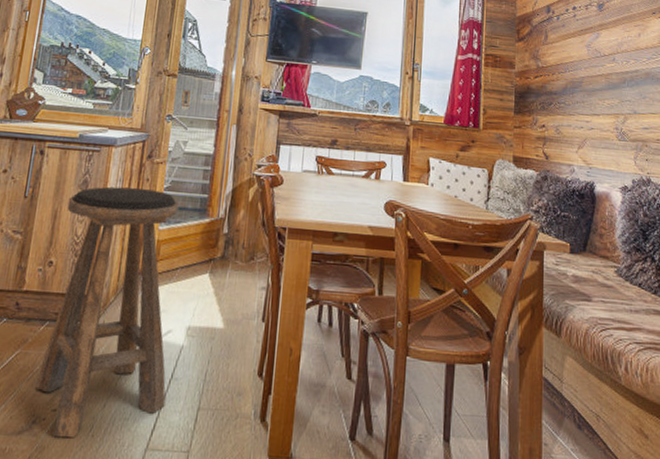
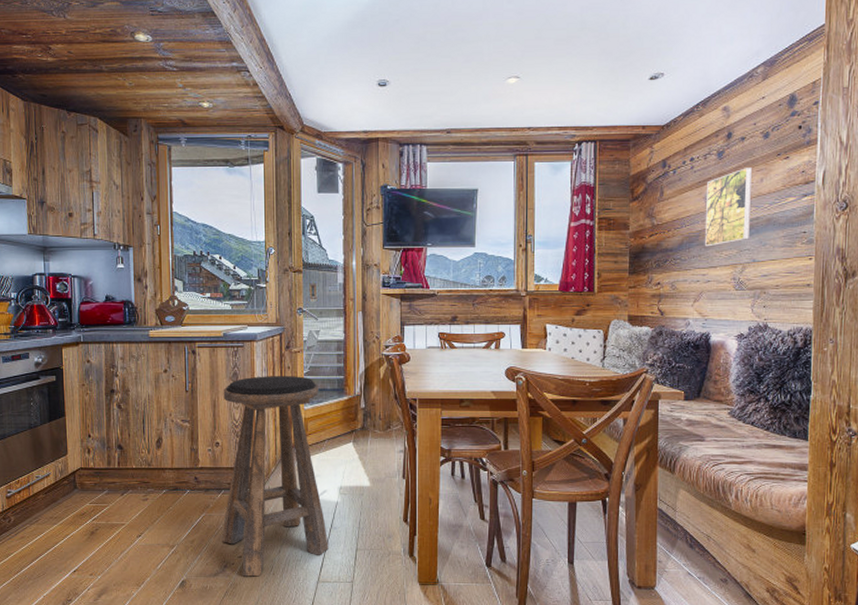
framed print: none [588,22,631,94] -> present [705,168,753,247]

